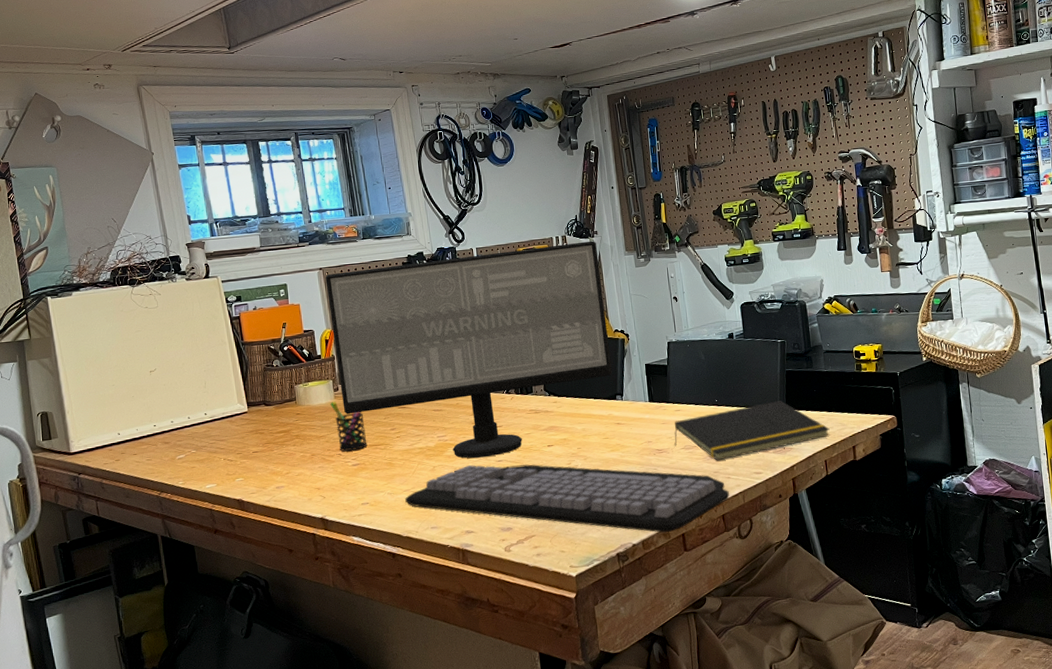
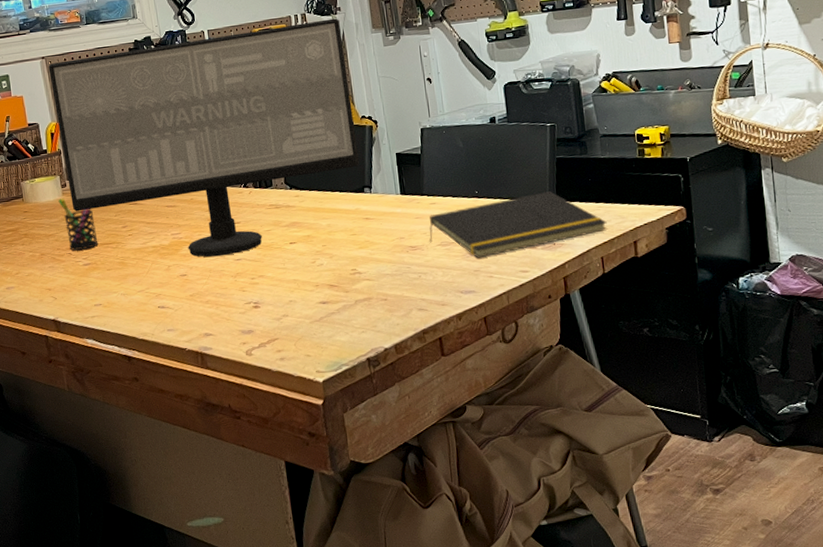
keyboard: present [405,464,729,533] -> none [139,263,492,336]

